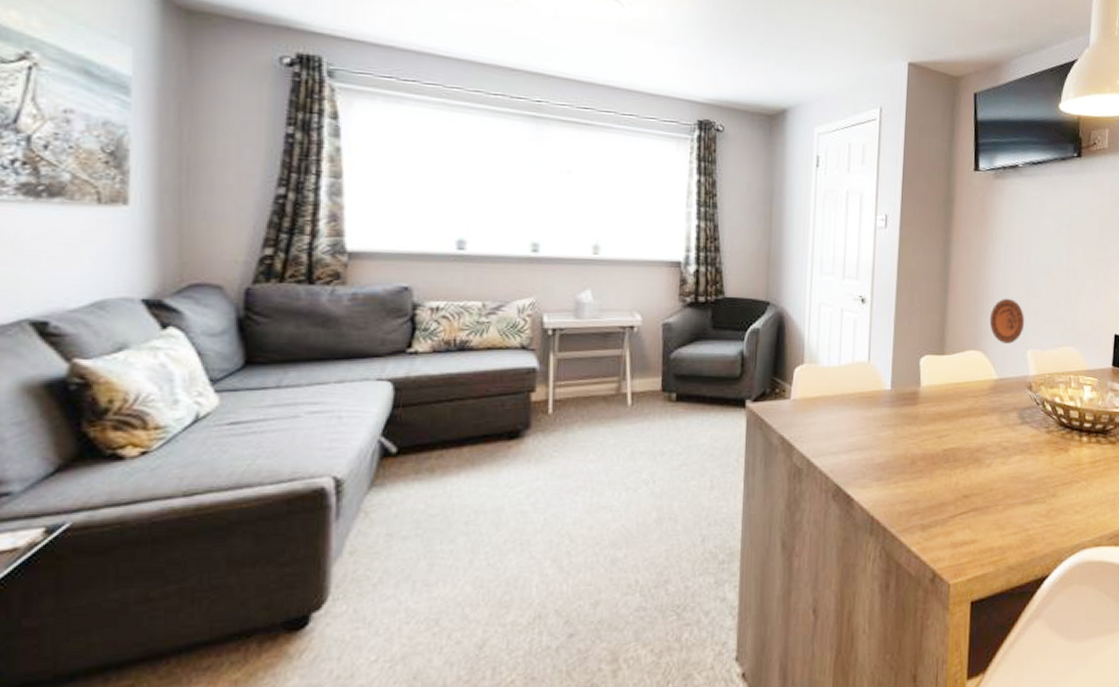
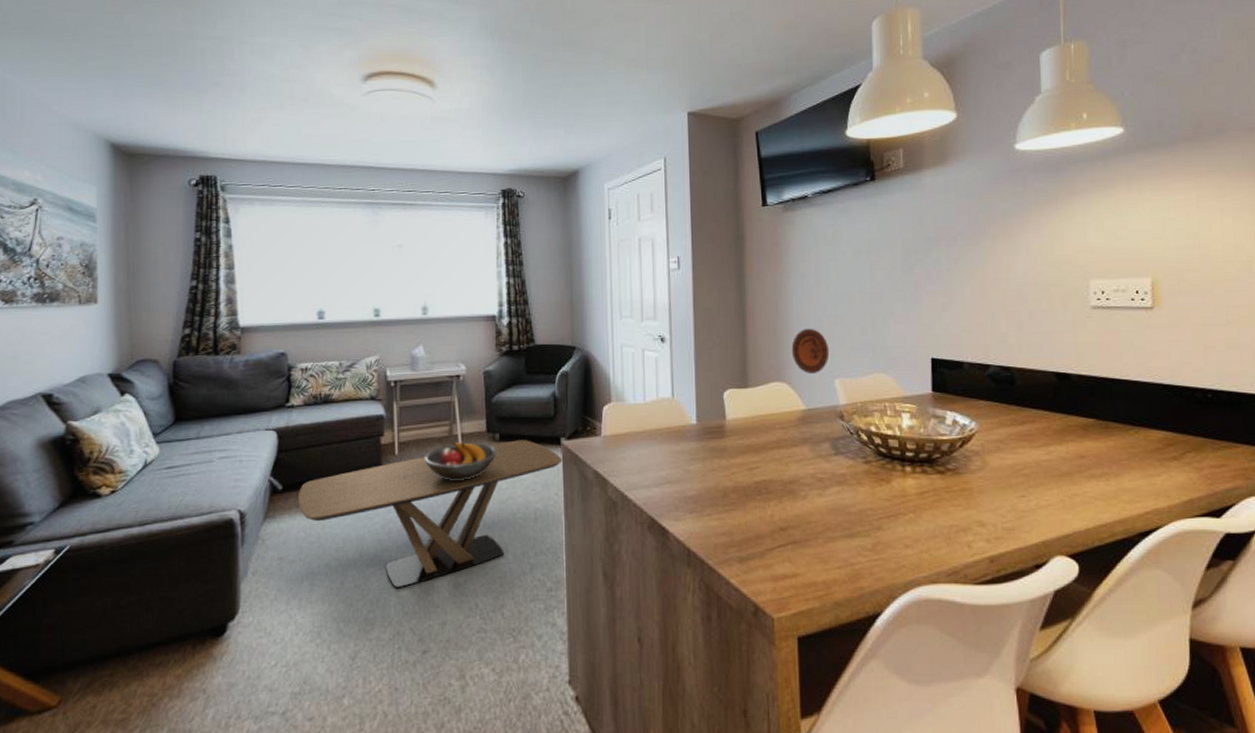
coffee table: none [417,401,746,566] -> present [298,440,563,588]
fruit bowl: none [584,400,672,444] -> present [424,441,497,480]

